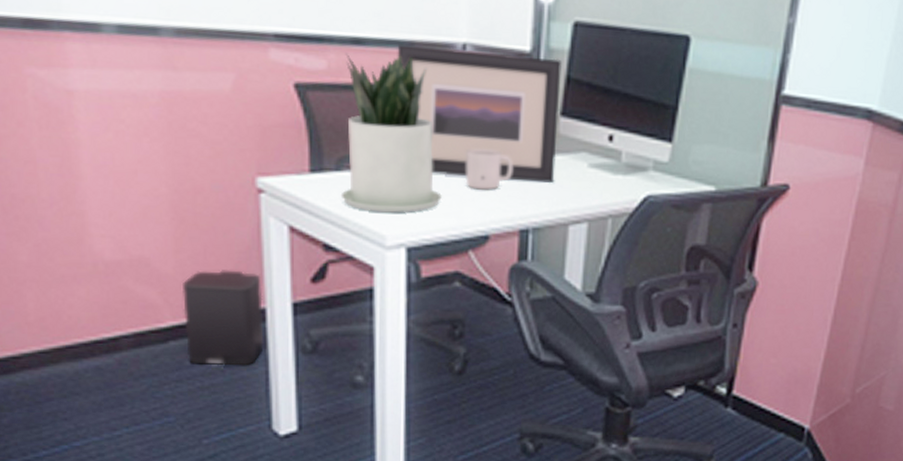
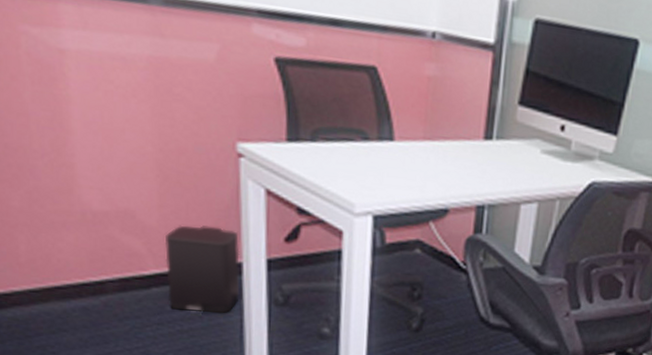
planter: present [340,54,442,213] -> none [314,34,407,184]
picture frame: present [397,44,563,184] -> none [371,28,523,166]
mug: present [465,149,514,190] -> none [429,129,474,168]

